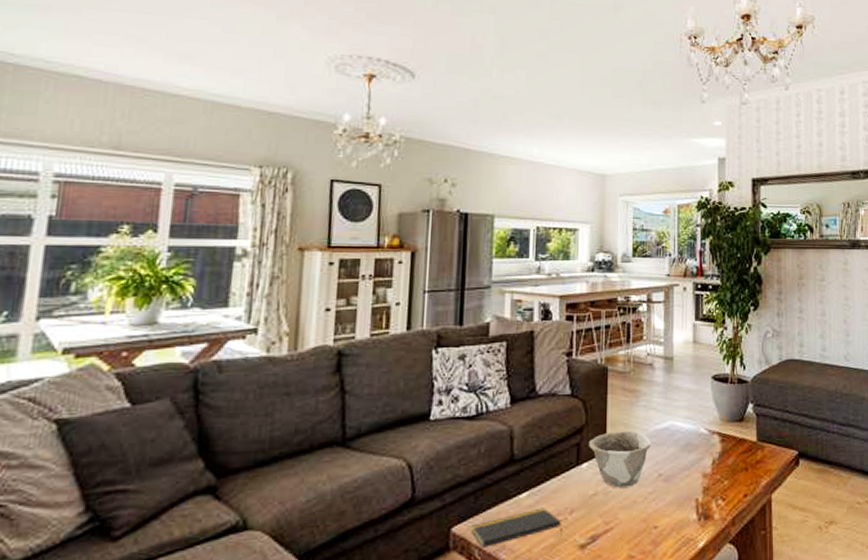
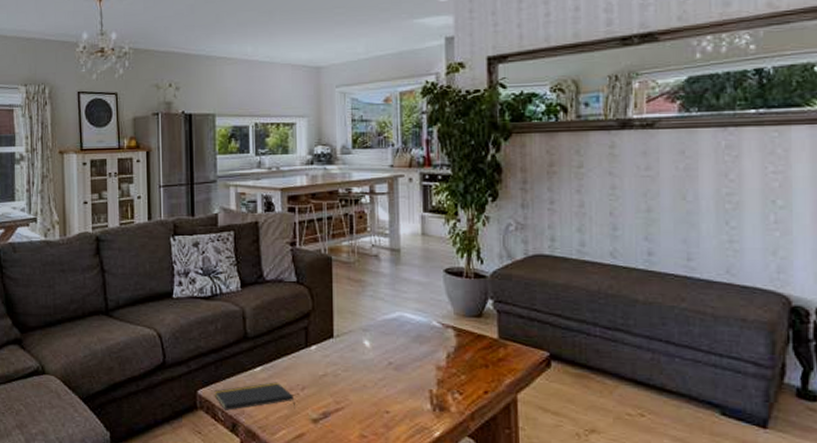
bowl: present [589,431,652,488] -> none [317,318,381,372]

